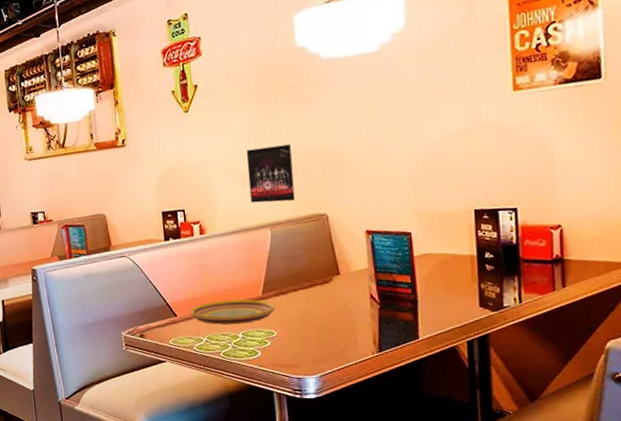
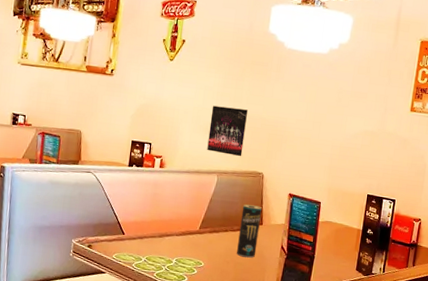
plate: present [190,299,275,325] -> none [136,227,207,252]
beverage can: none [309,253,339,317] -> present [237,204,262,258]

